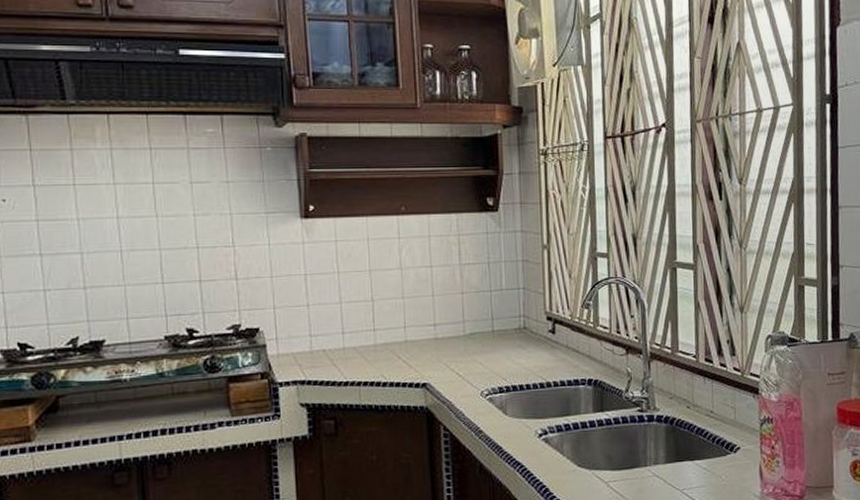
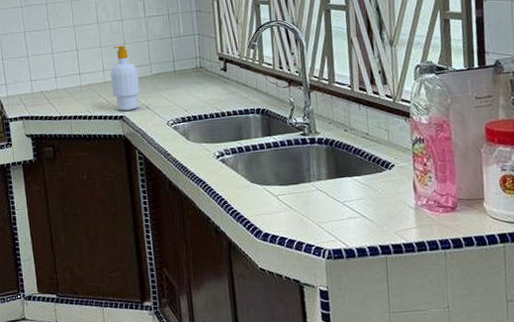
soap bottle: none [413,297,450,377] -> present [110,45,141,111]

